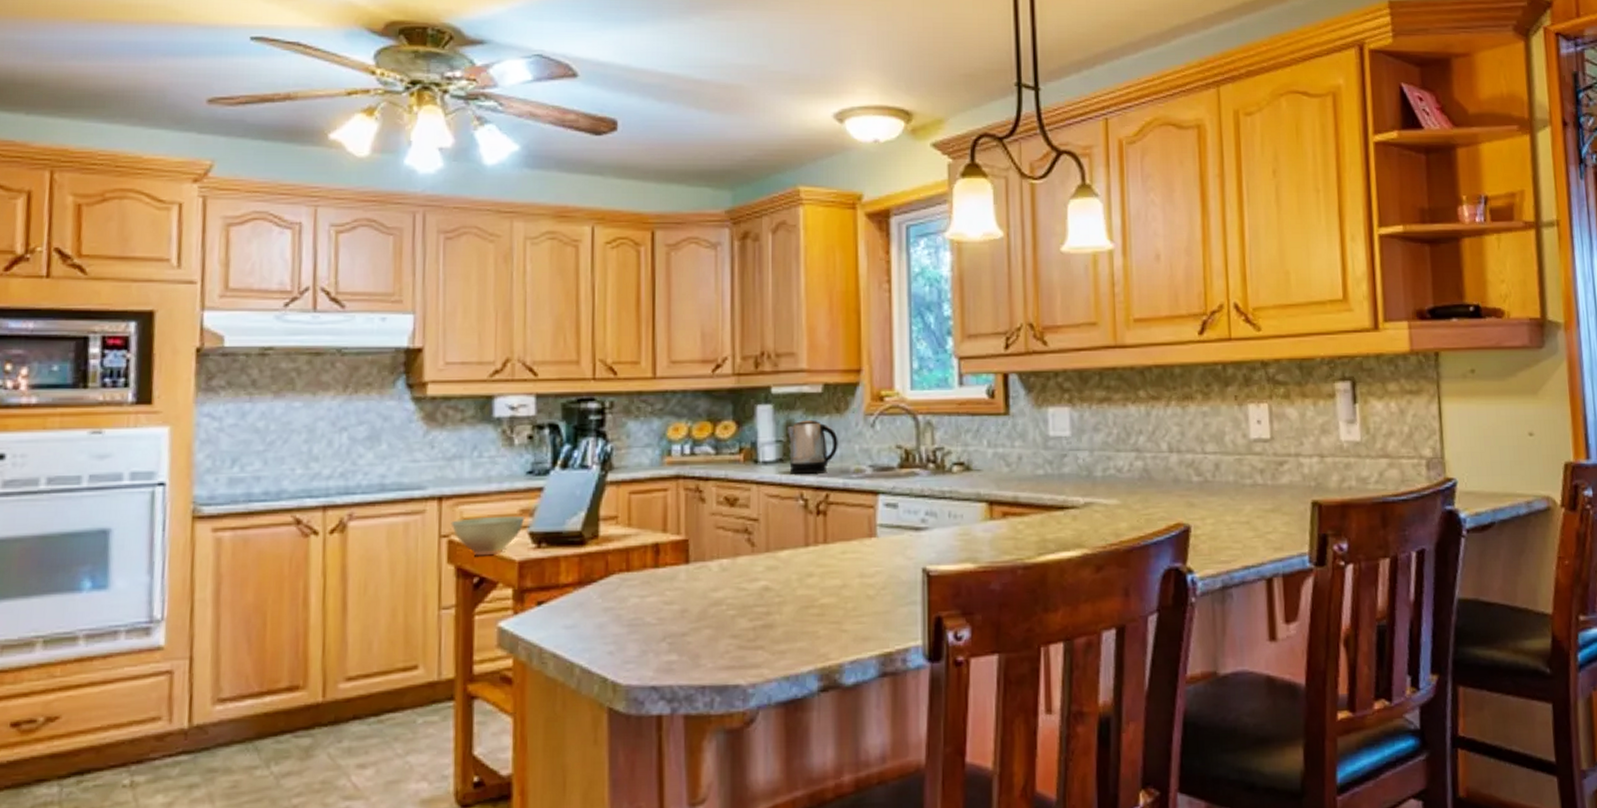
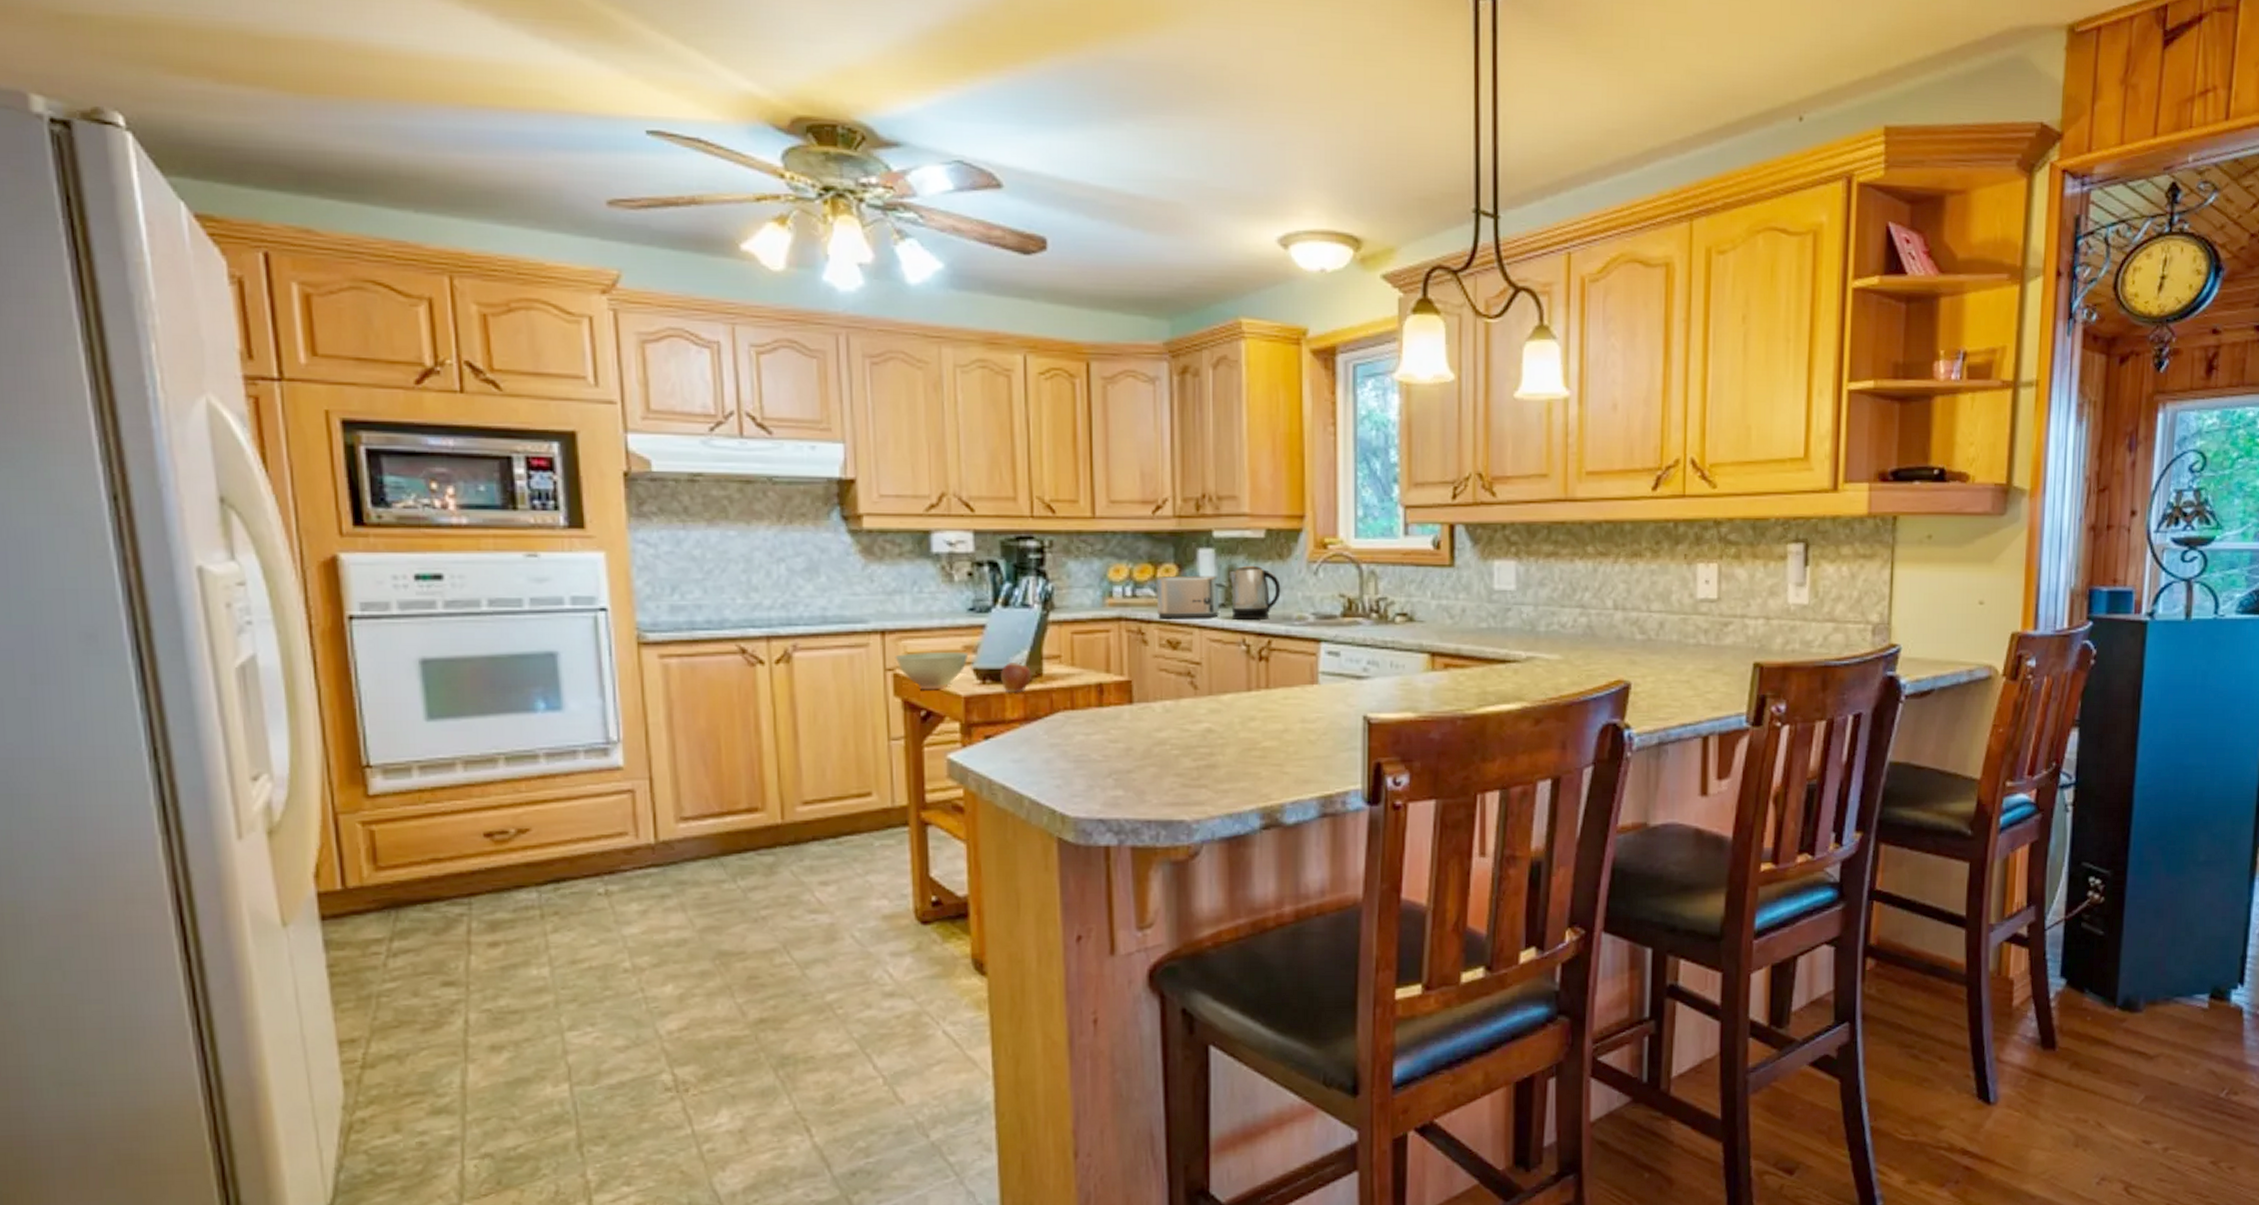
fruit: none [556,520,587,555] -> present [1001,658,1031,692]
toaster: none [714,431,781,476] -> present [1156,575,1223,619]

